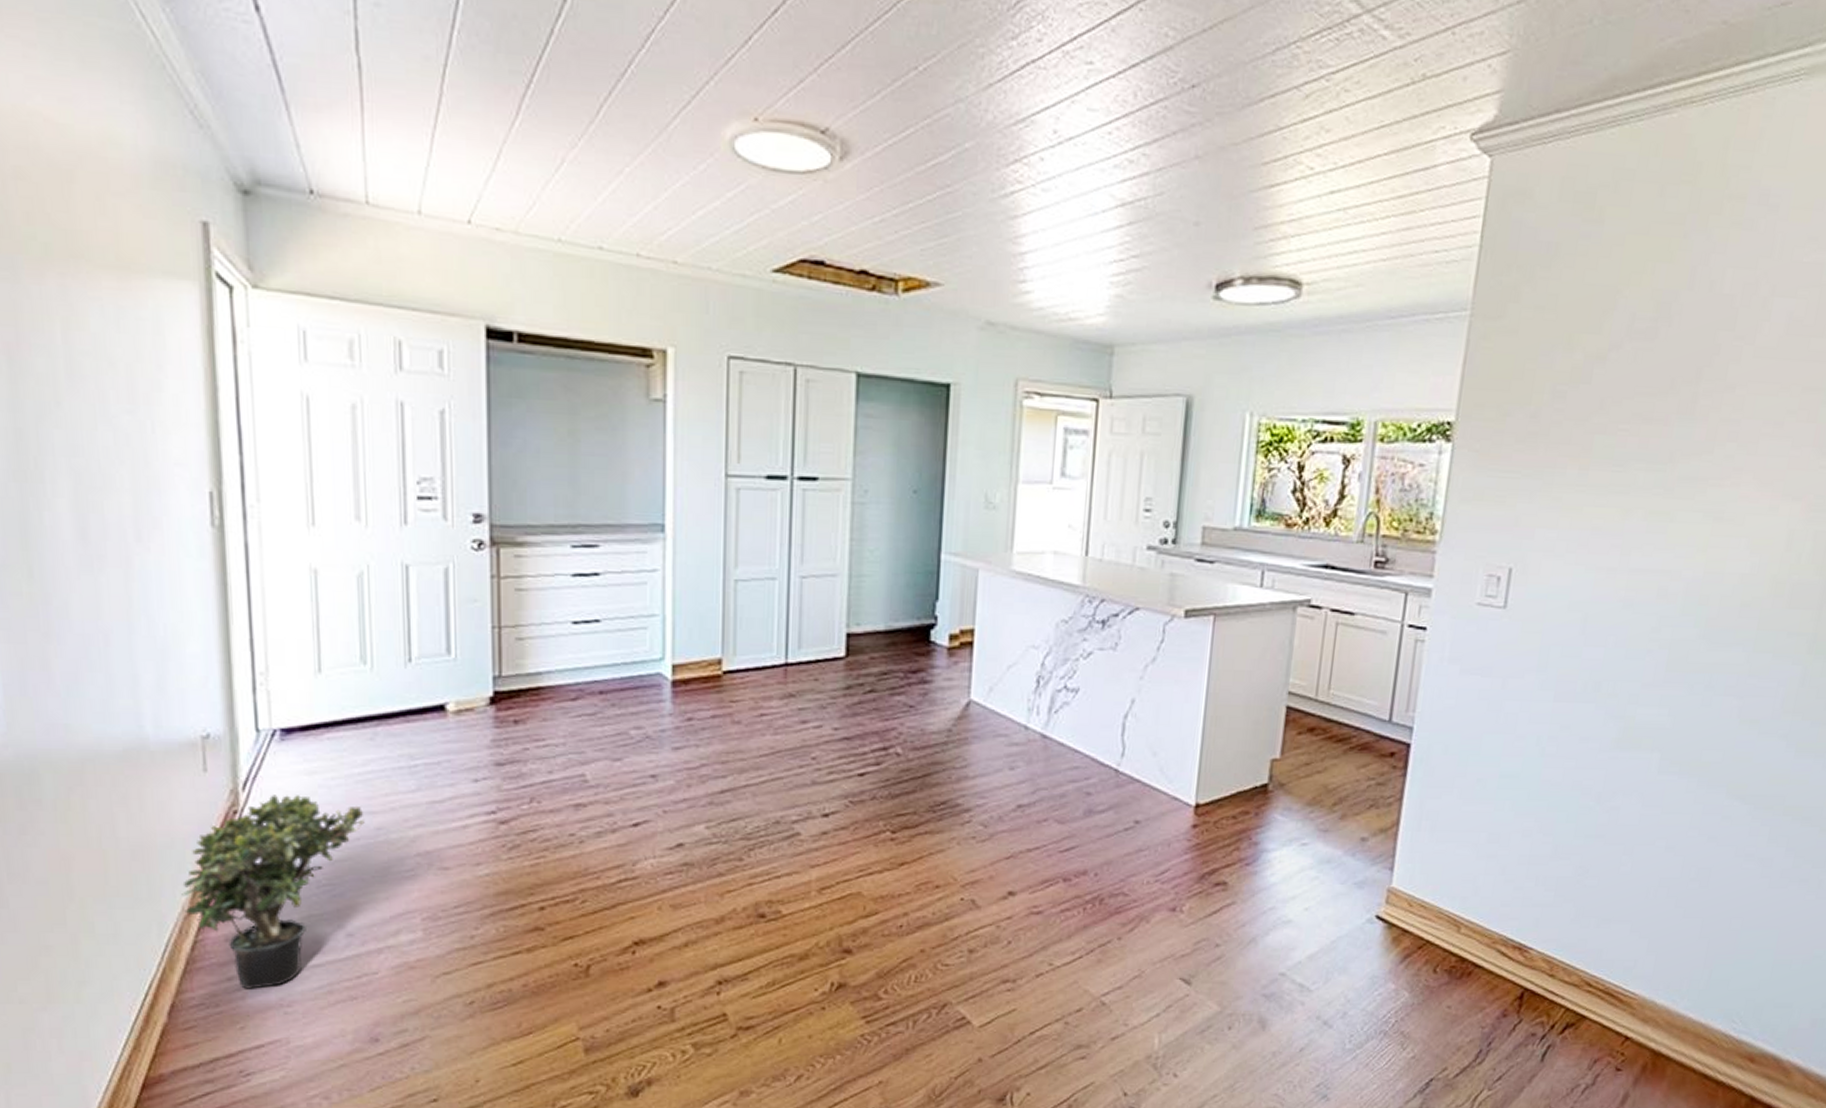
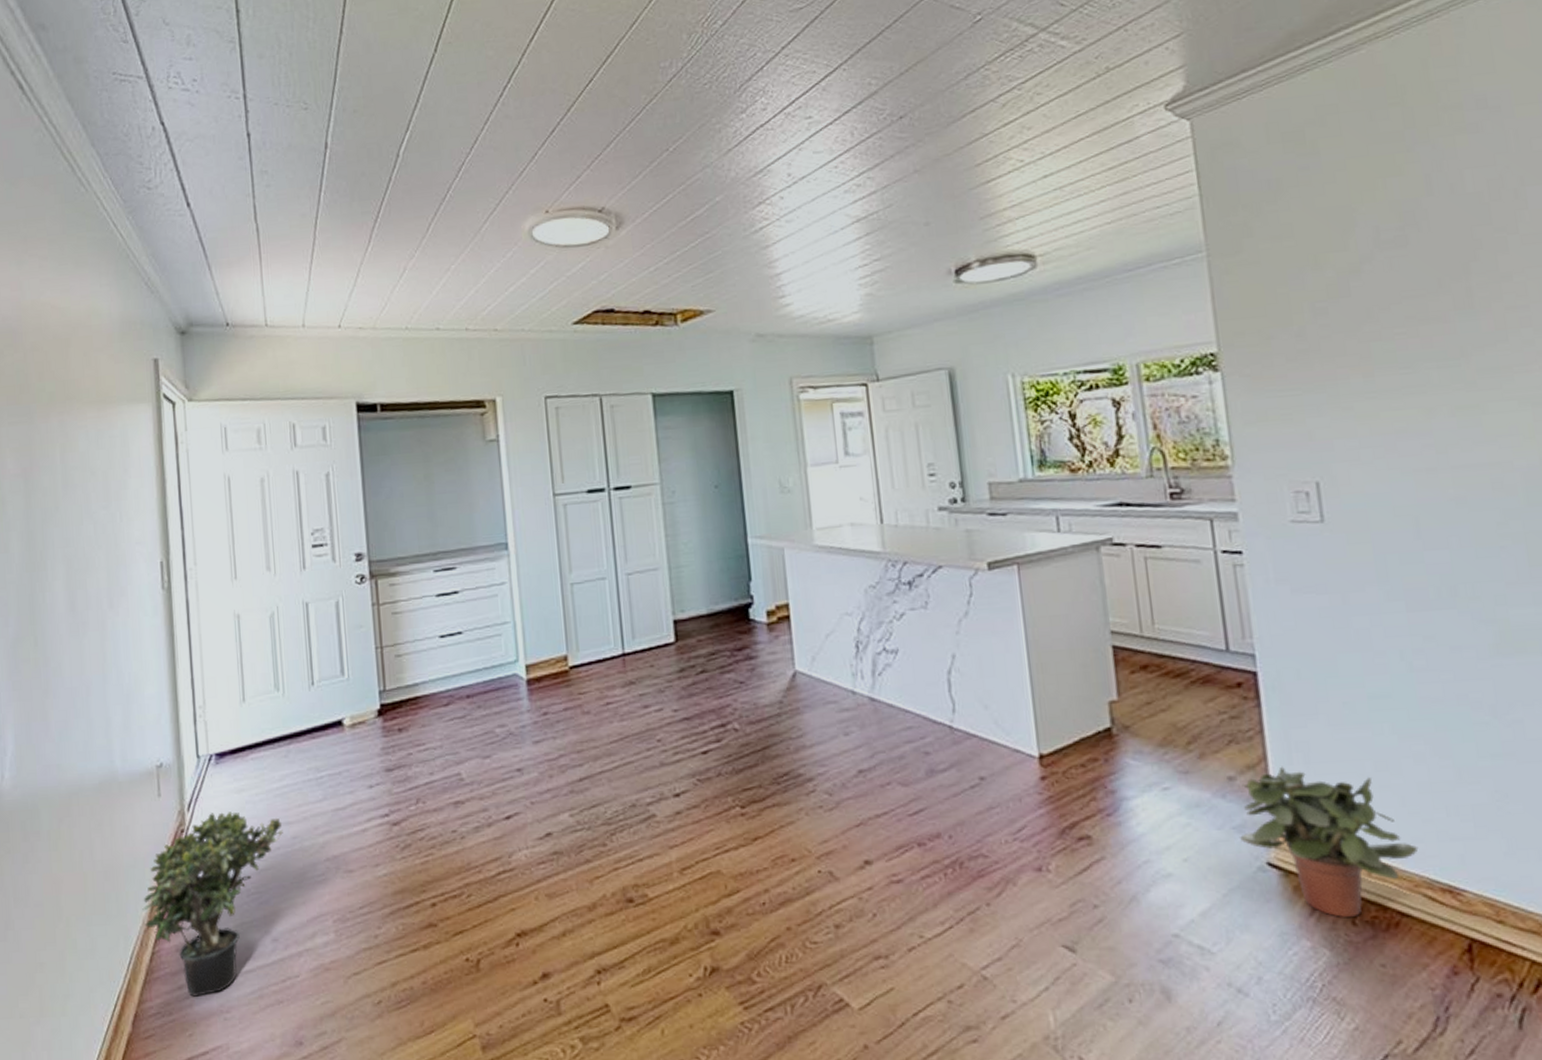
potted plant: none [1358,832,1505,965] -> present [1240,766,1419,917]

